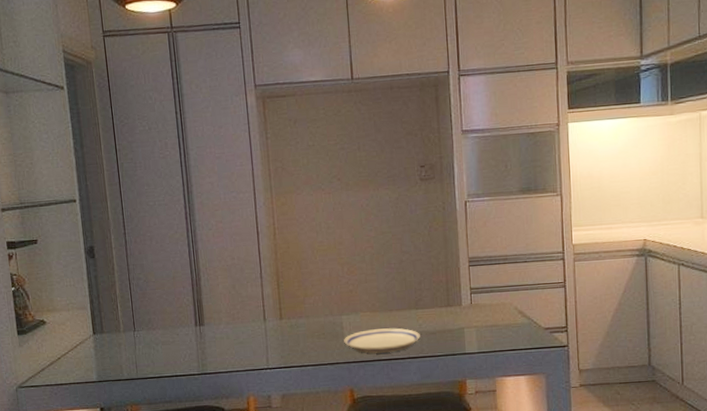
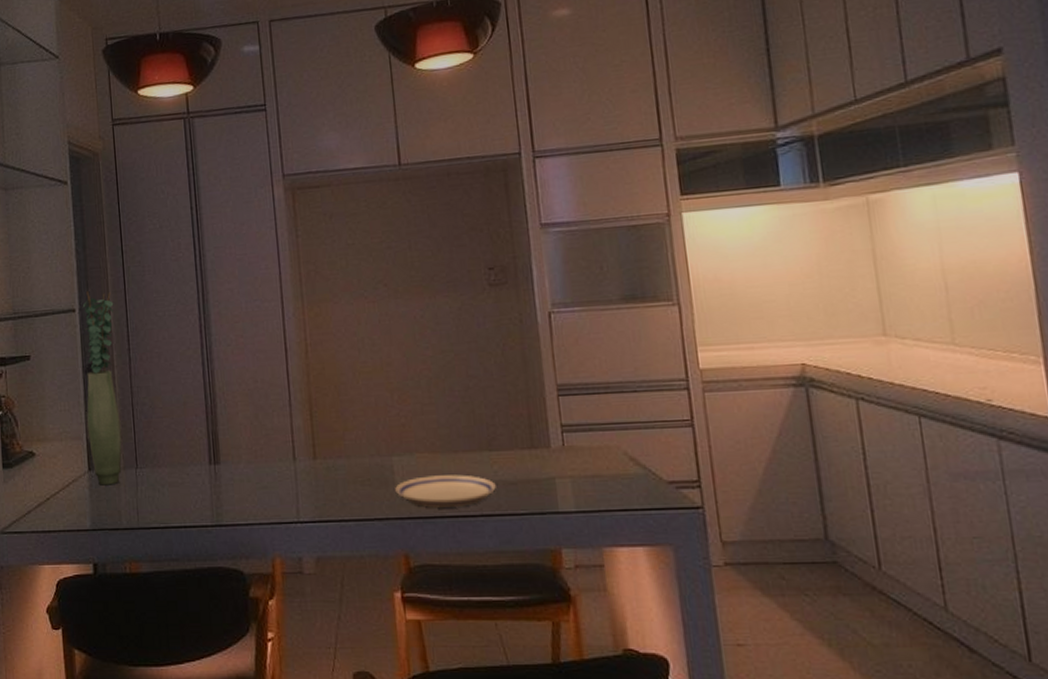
vase: none [82,184,122,346] -> present [82,291,122,486]

